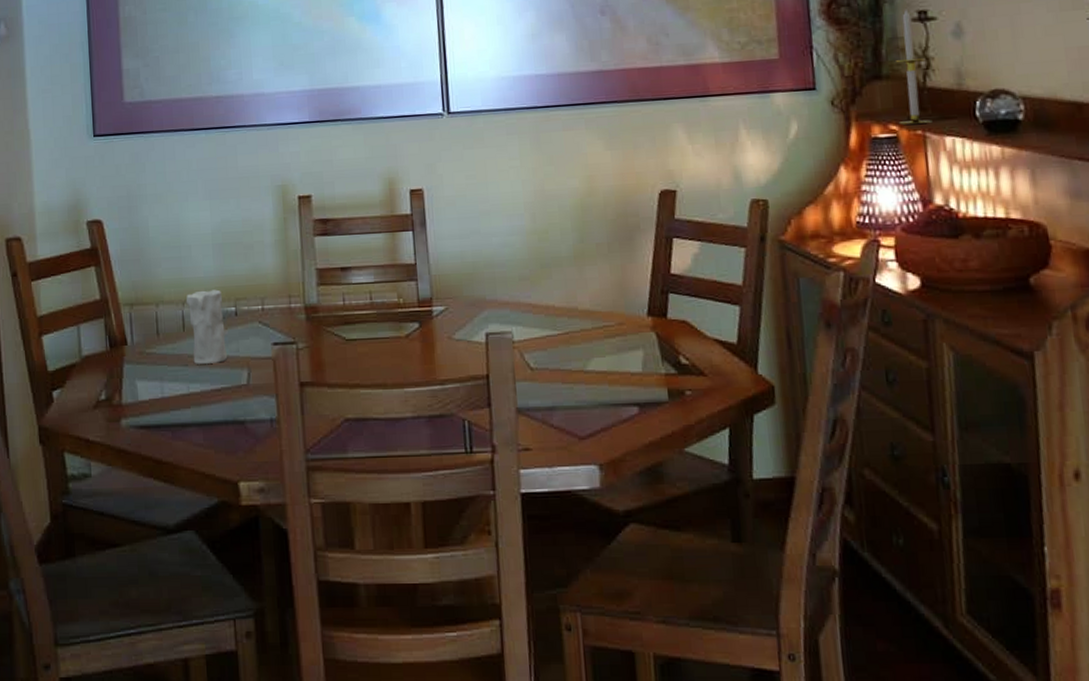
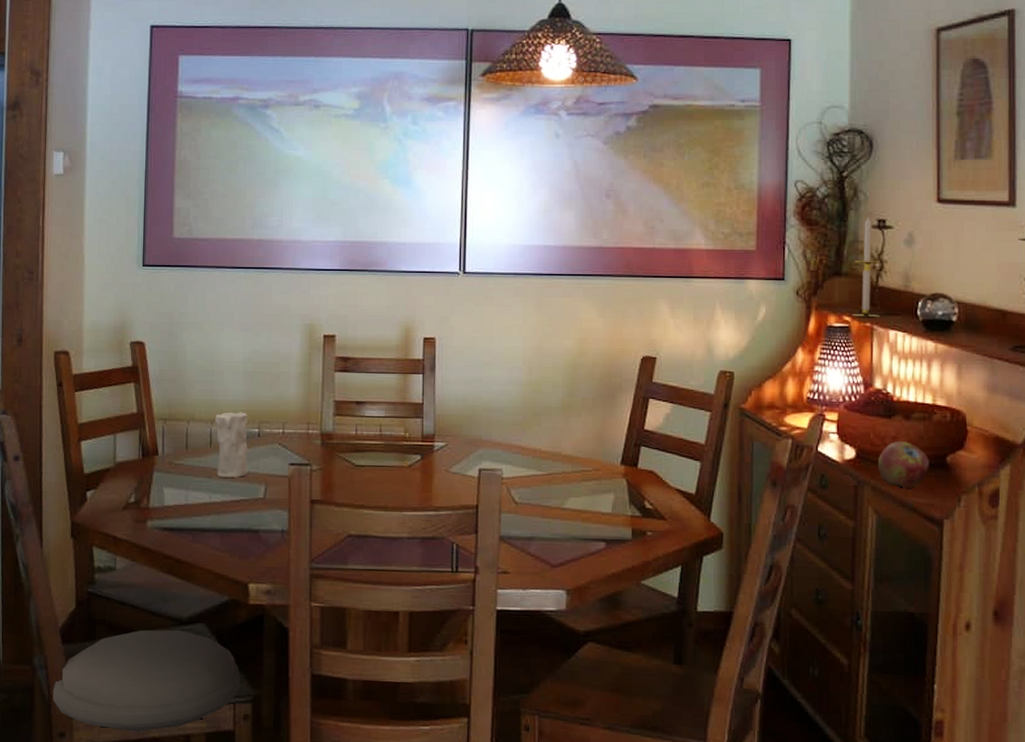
seat cushion: none [33,539,240,659] -> present [53,629,241,732]
fruit: none [947,263,1010,319] -> present [877,440,929,489]

